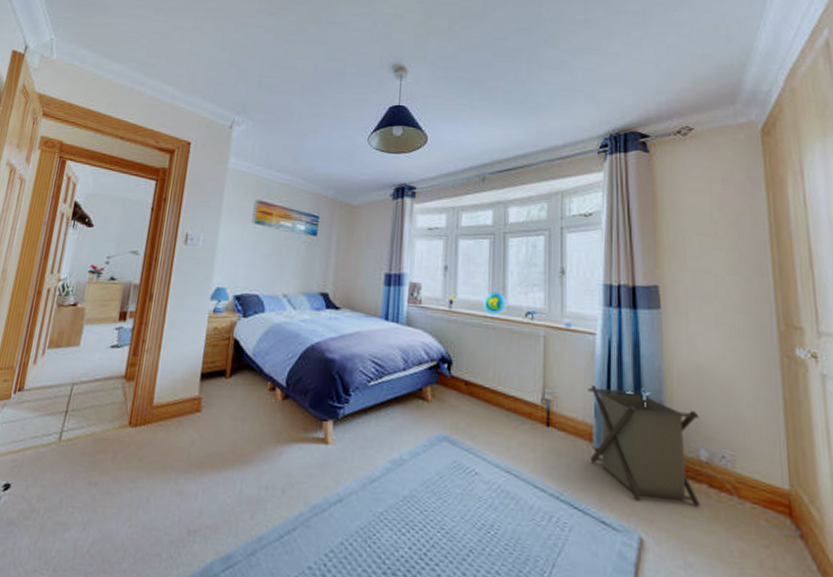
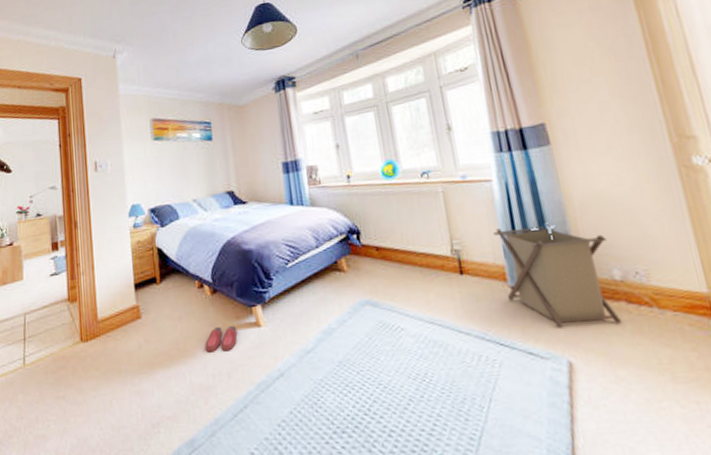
slippers: none [263,435,302,465] -> present [205,325,238,353]

